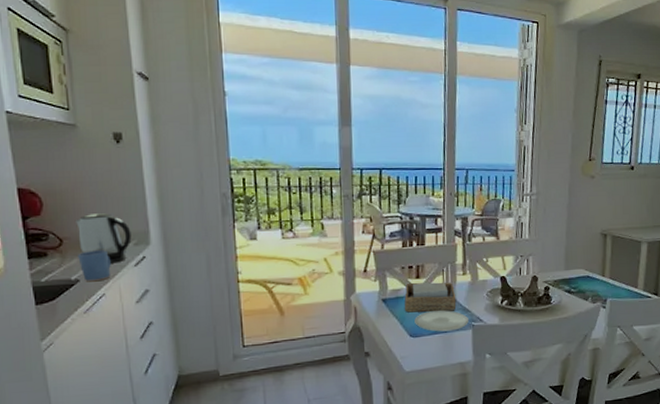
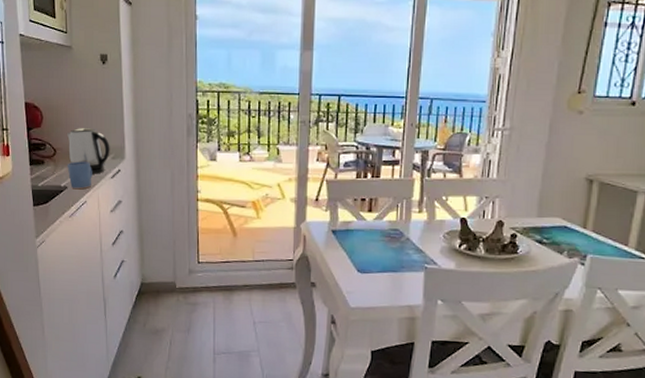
napkin holder: present [404,282,457,313] -> none [353,217,410,250]
plate: present [414,310,468,332] -> none [363,248,421,271]

